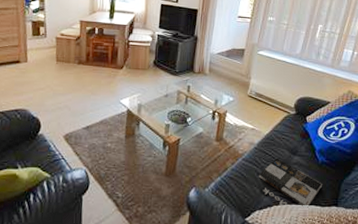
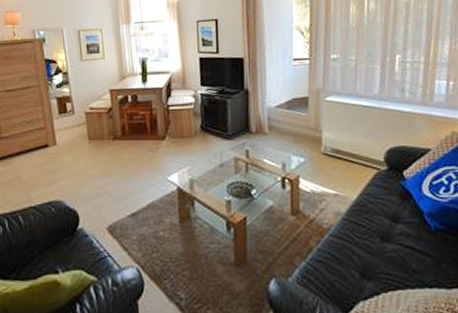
magazine: present [258,158,323,208] -> none [354,228,443,292]

